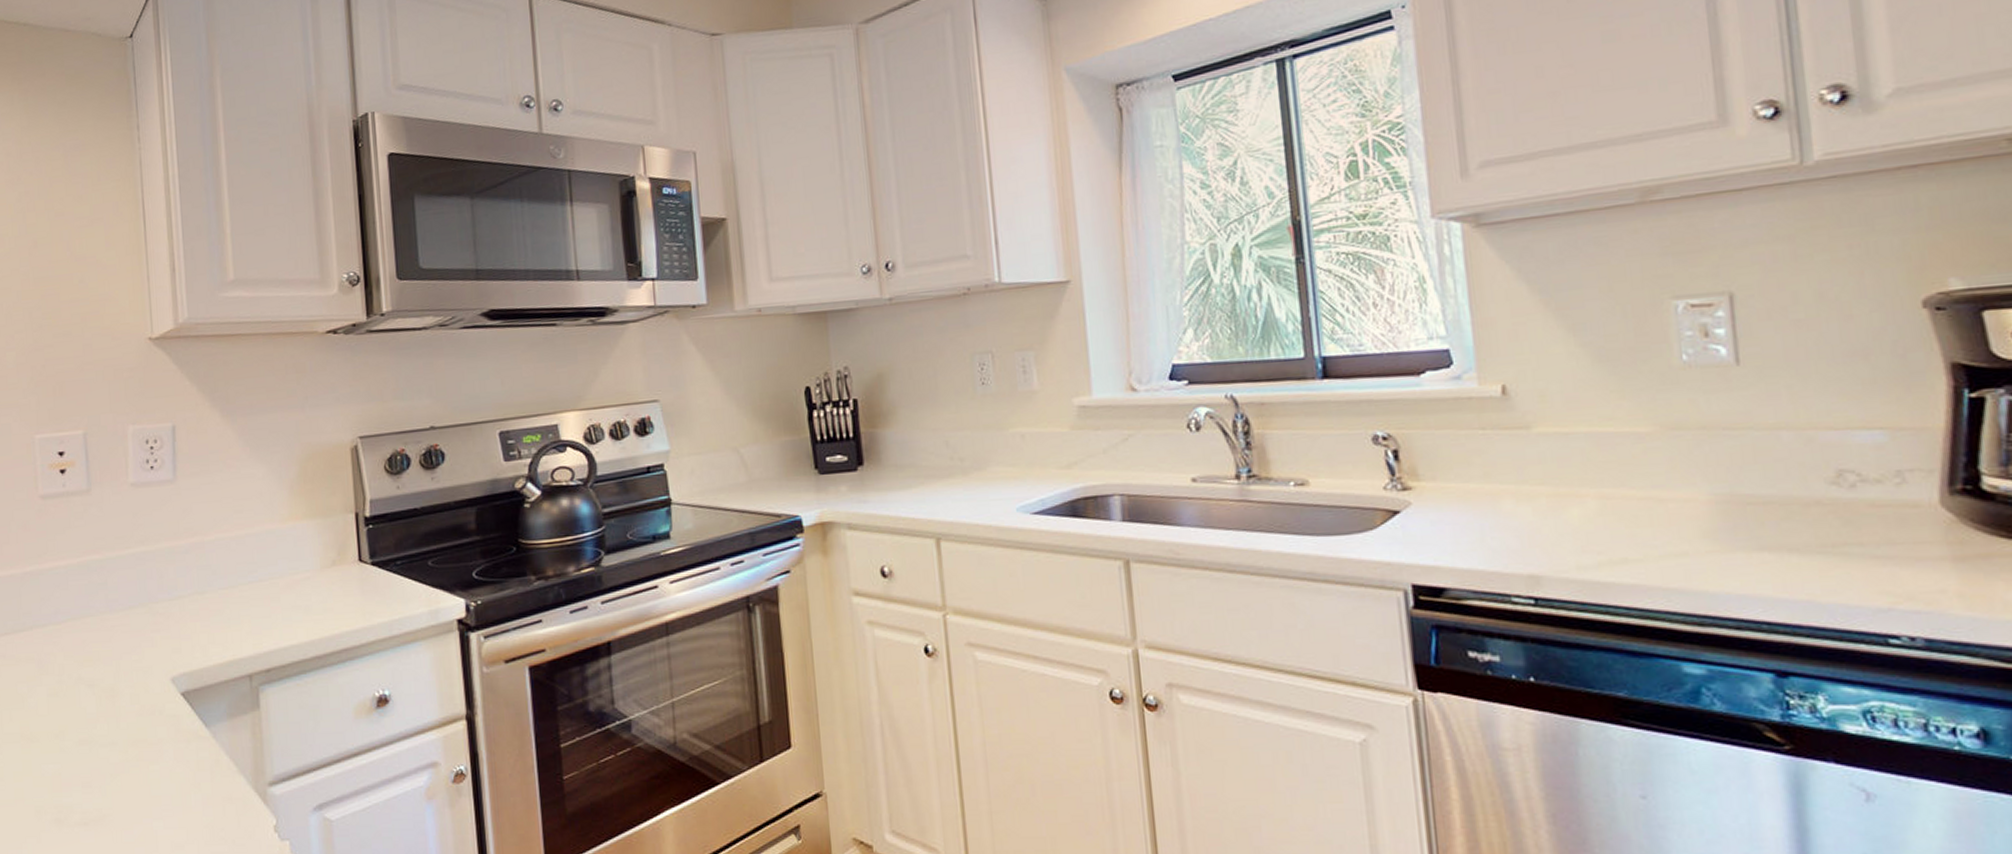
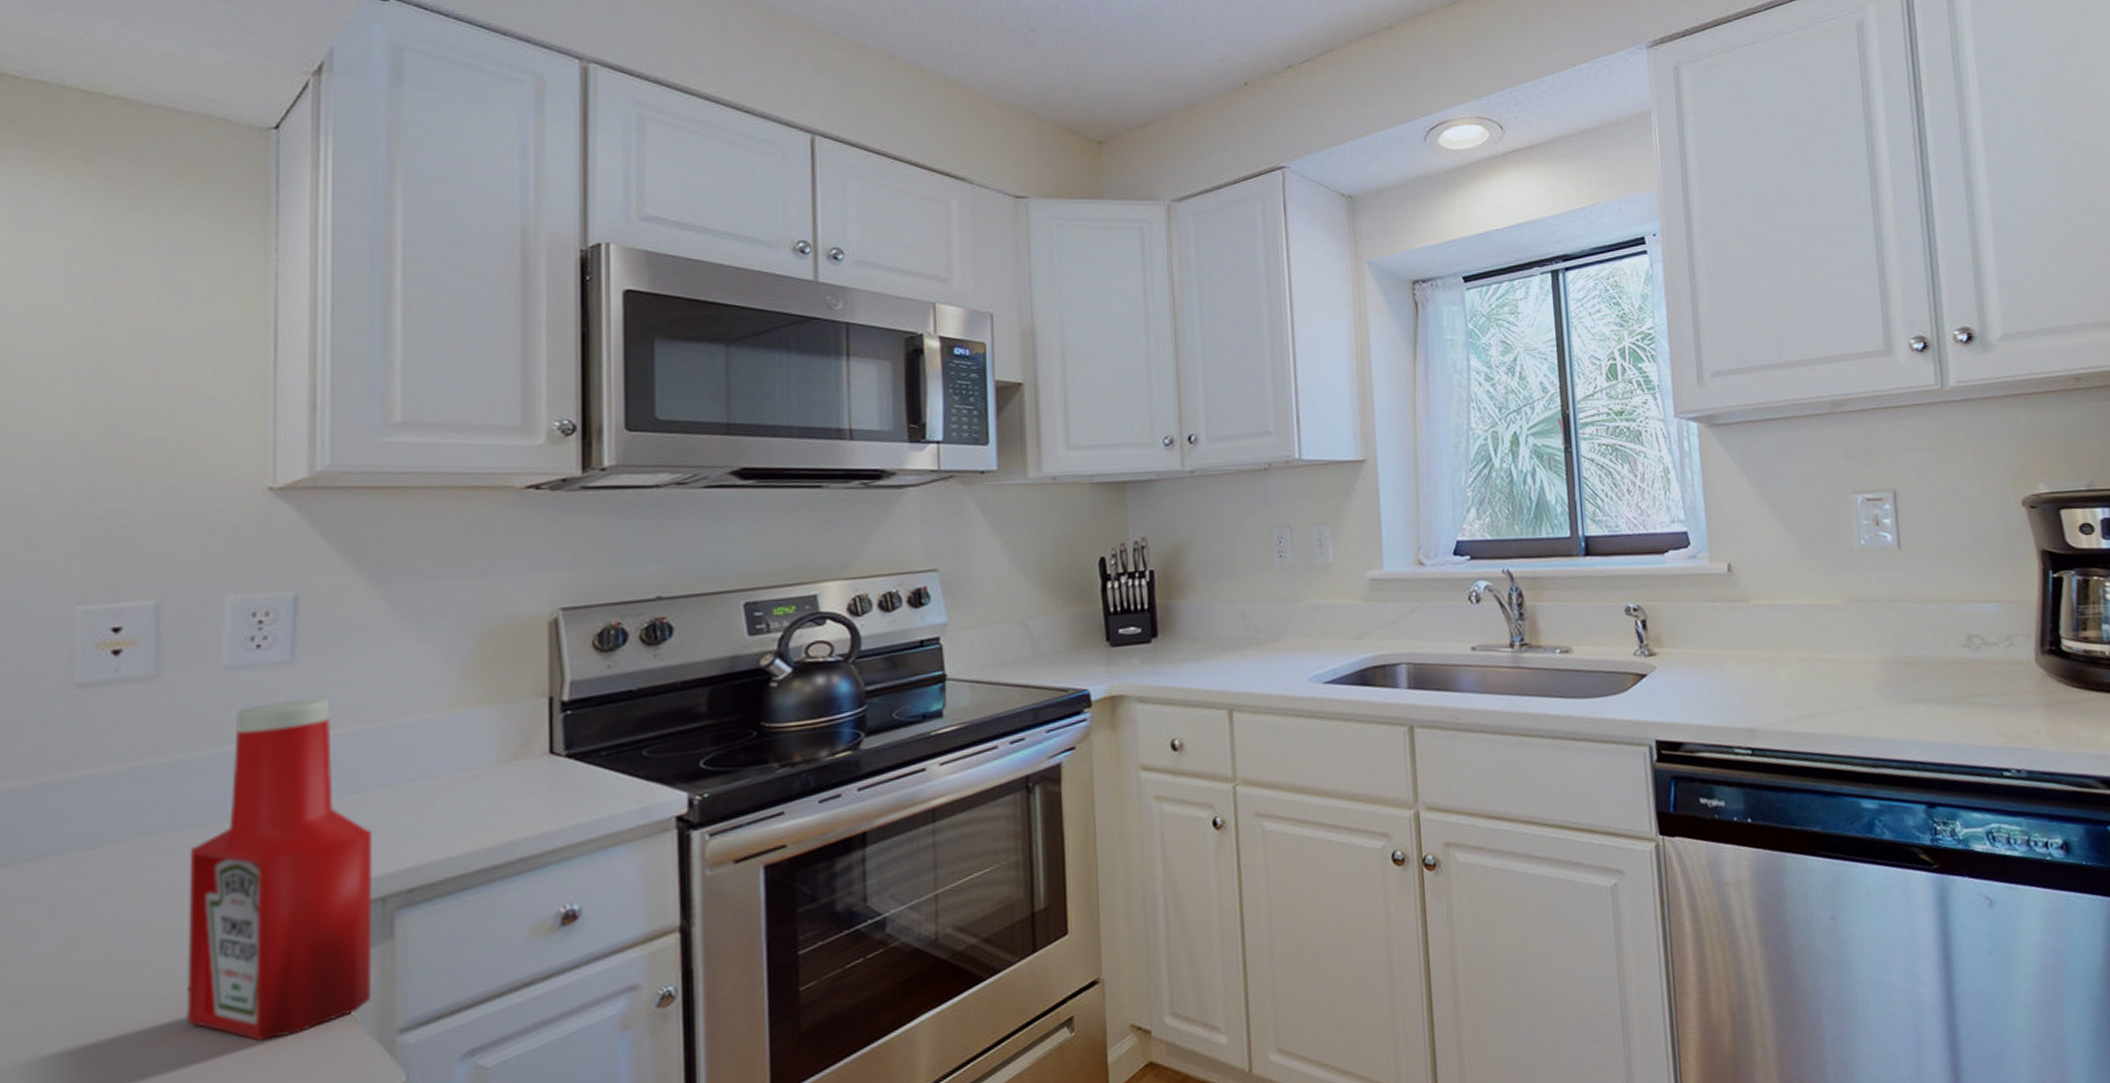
ketchup bottle: none [120,511,247,782] -> present [186,698,373,1041]

